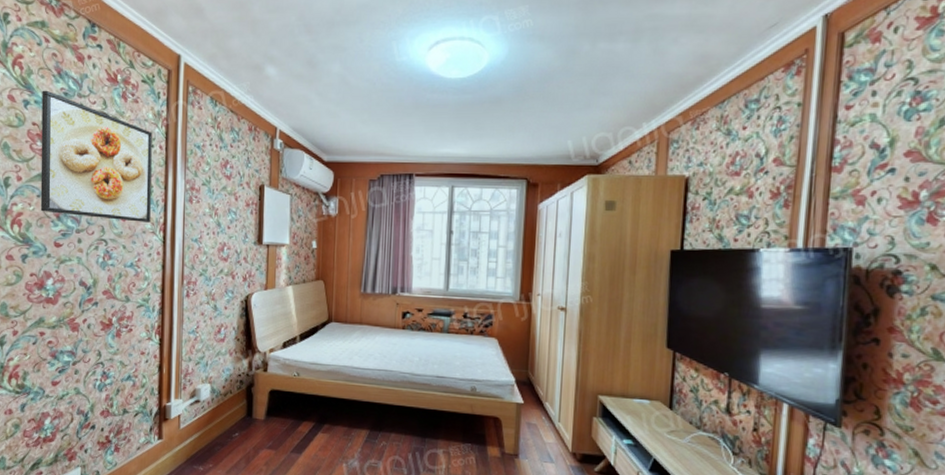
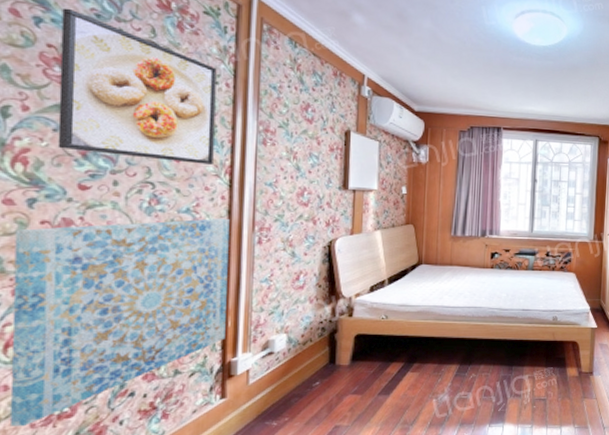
wall art: none [13,272,164,446] -> present [10,218,230,428]

